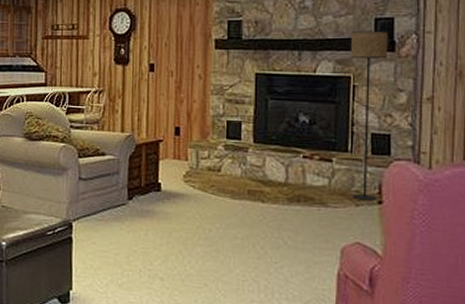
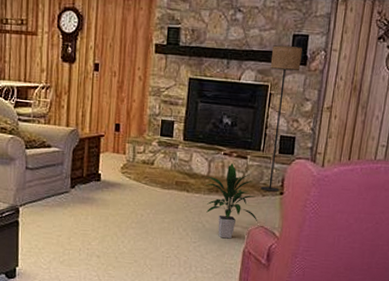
indoor plant: none [284,168,354,259] -> present [206,163,258,239]

